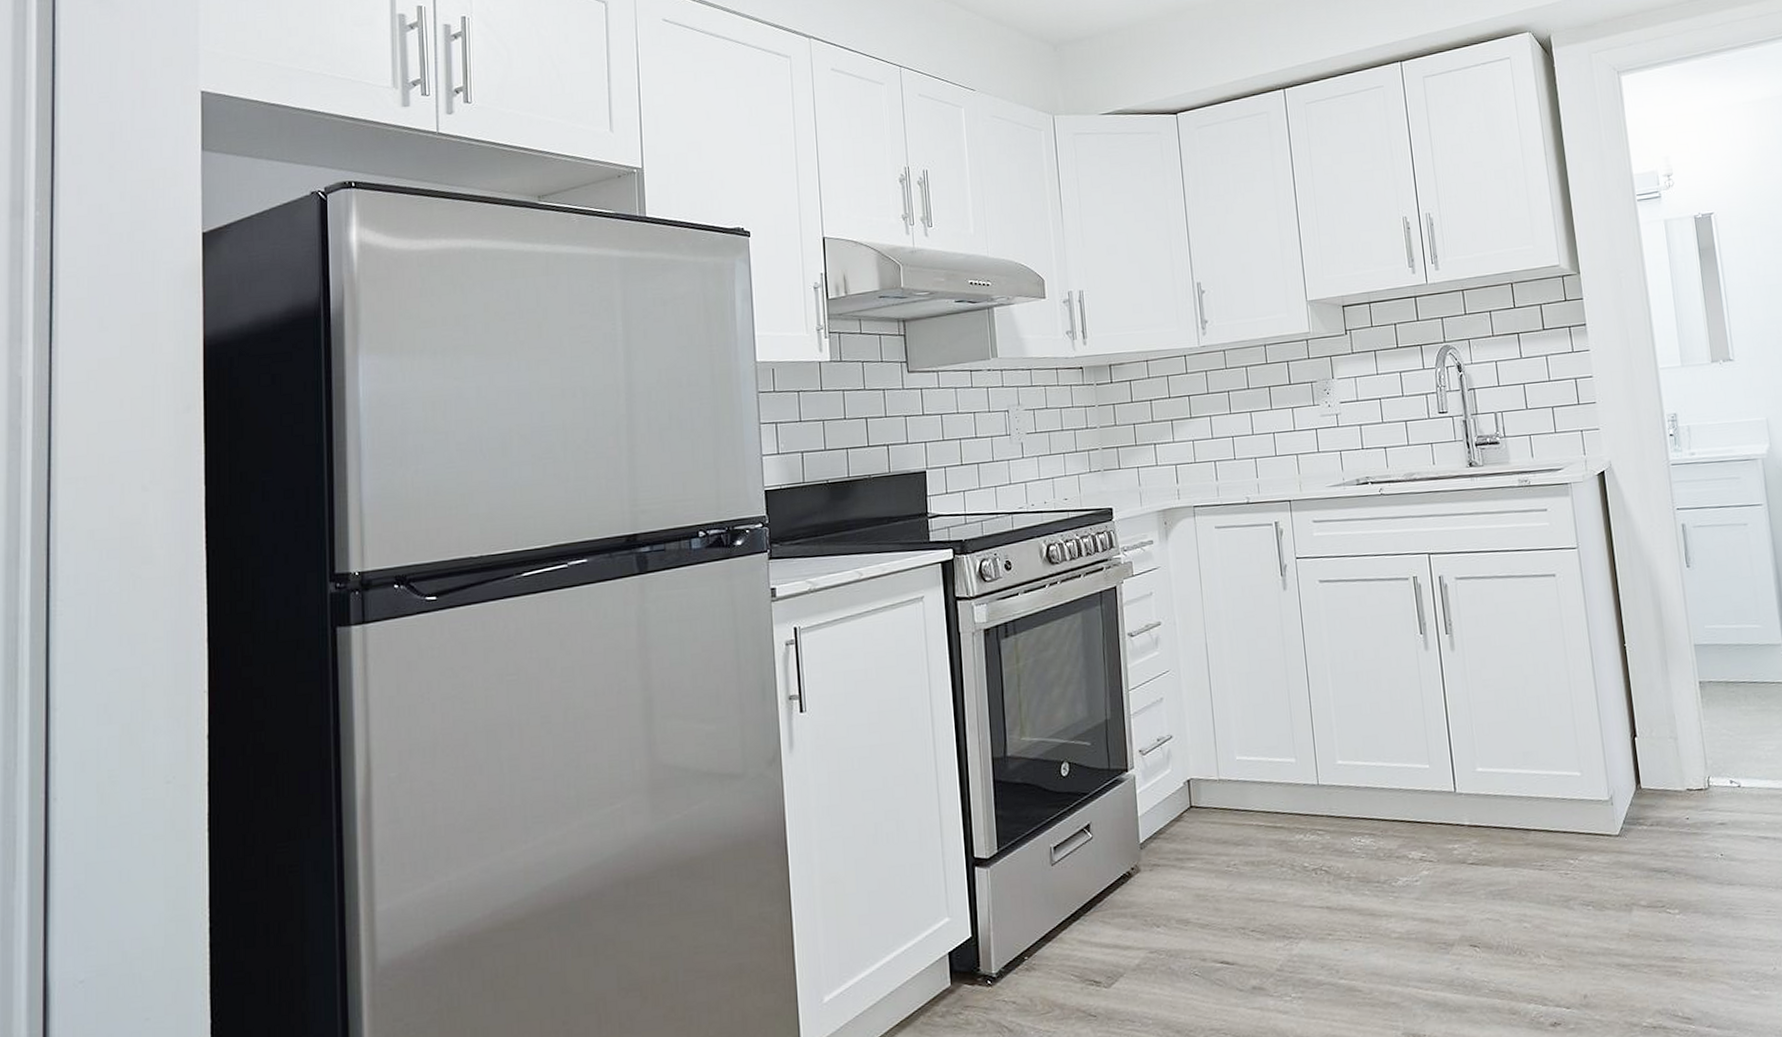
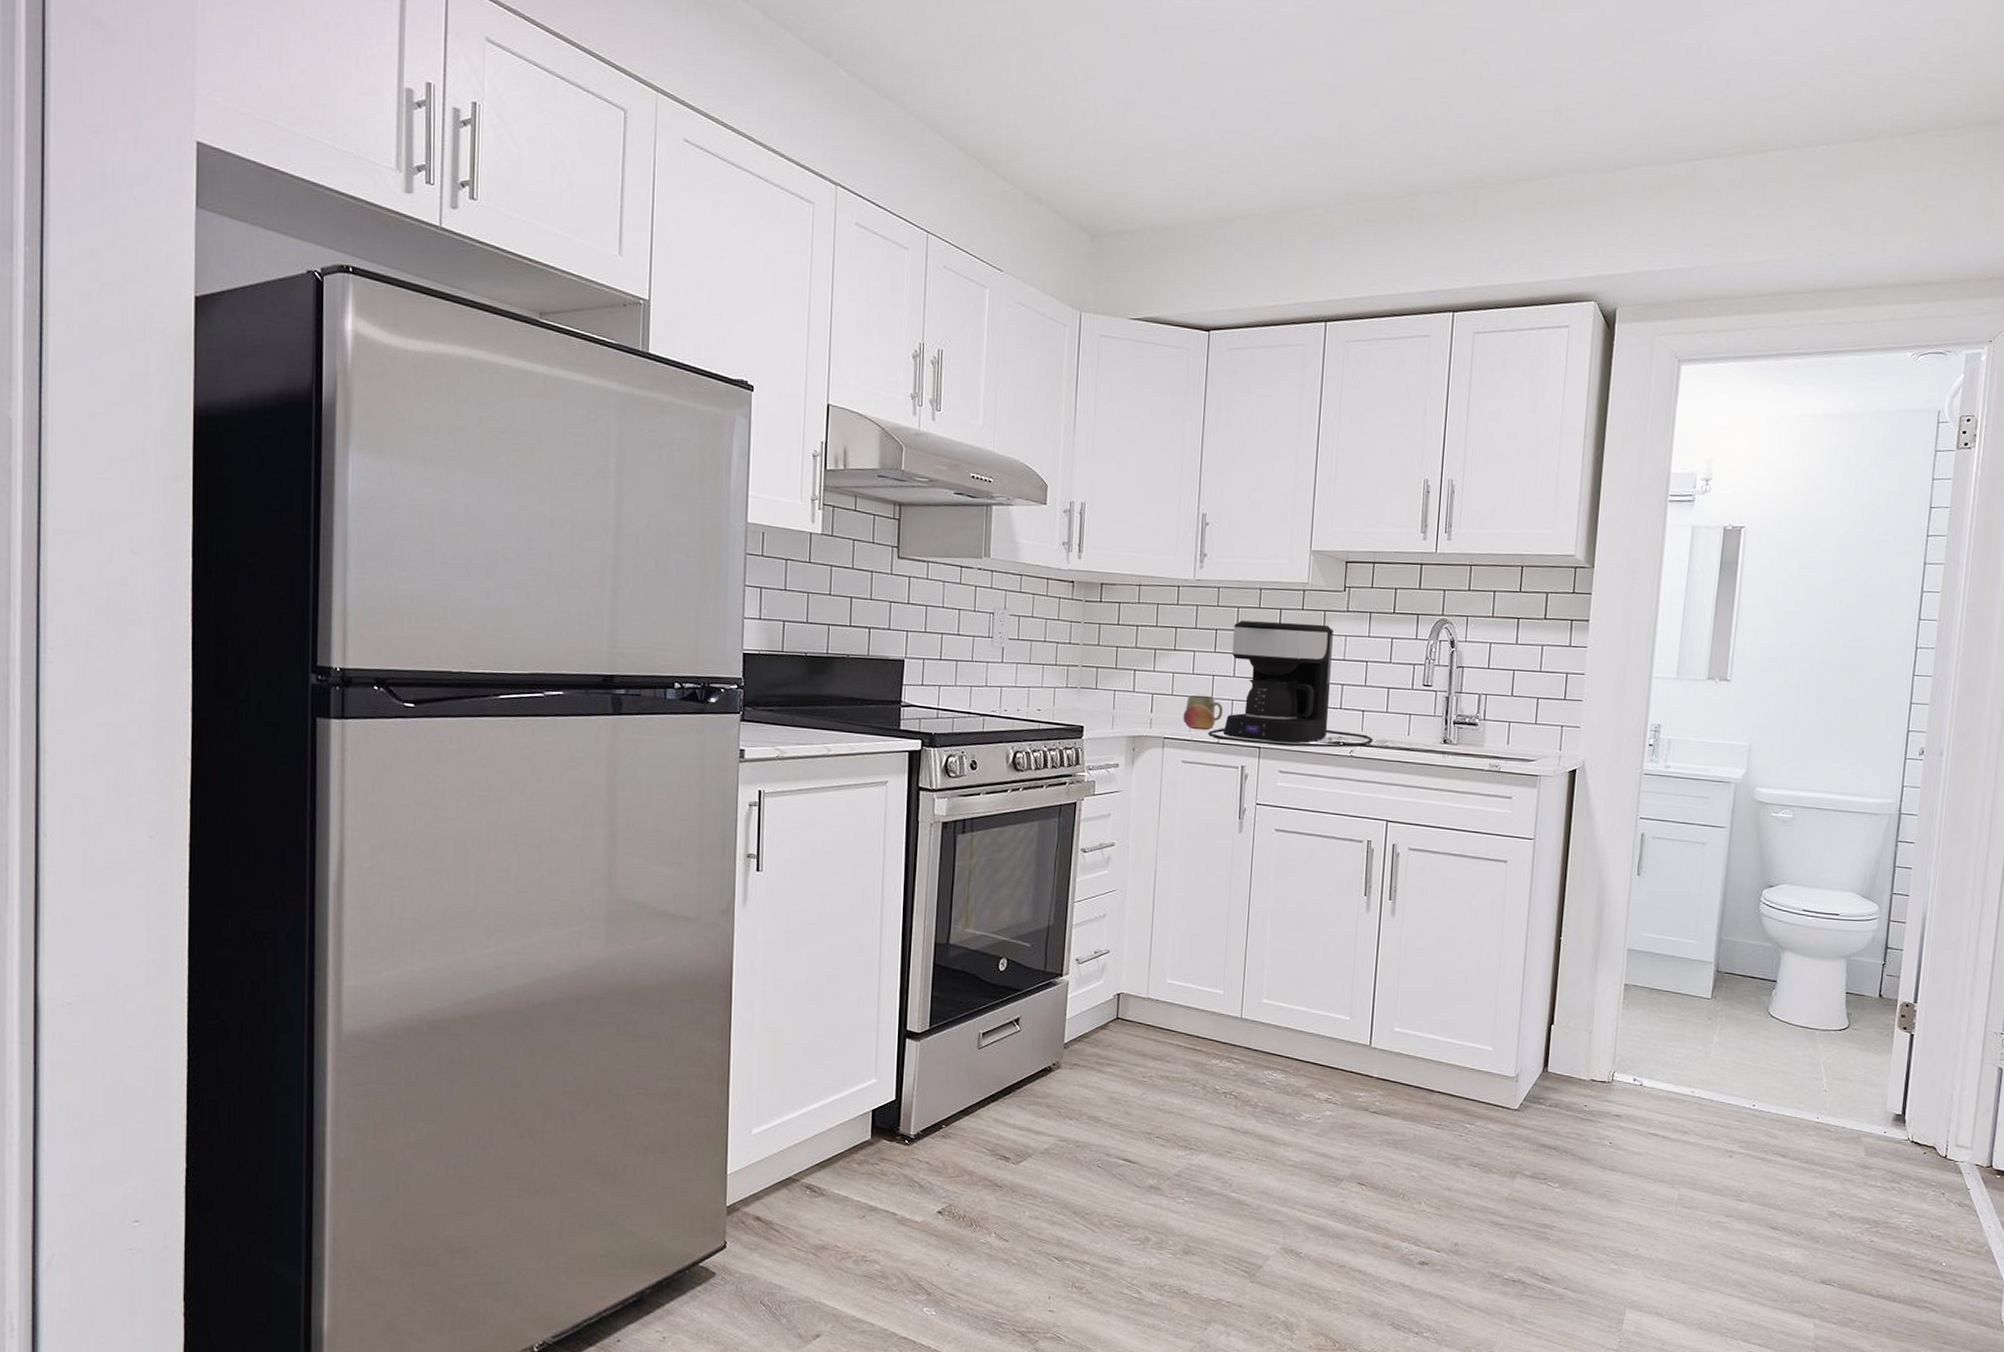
fruit: none [1209,467,1242,494] -> present [1183,704,1215,731]
mug: none [1210,457,1248,481] -> present [1186,694,1223,721]
coffee maker: none [1236,369,1401,499] -> present [1208,620,1374,748]

